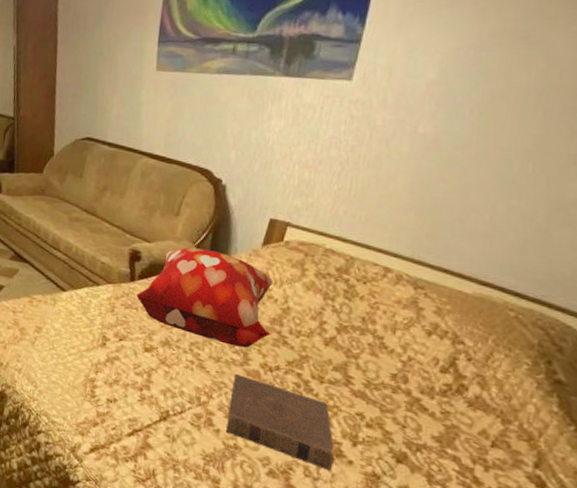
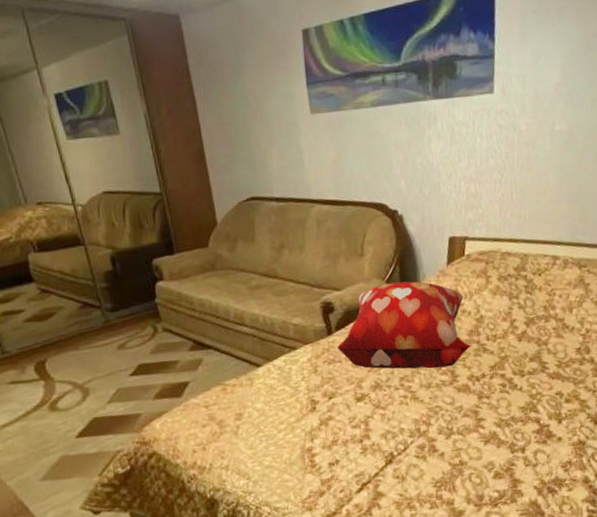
book: present [226,374,335,471] -> none [446,392,547,454]

